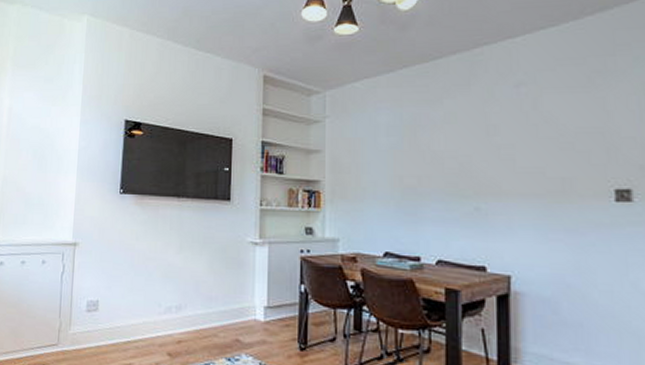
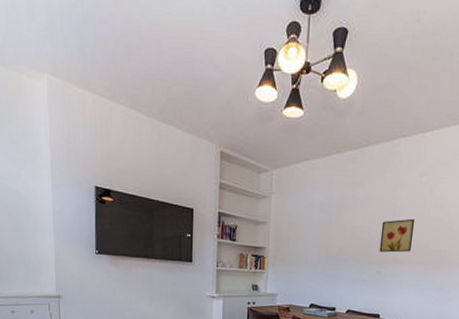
wall art: none [472,138,519,183] -> present [379,218,415,253]

